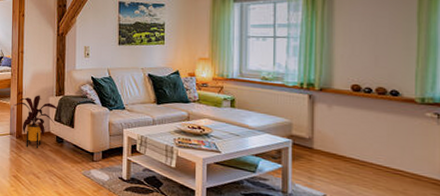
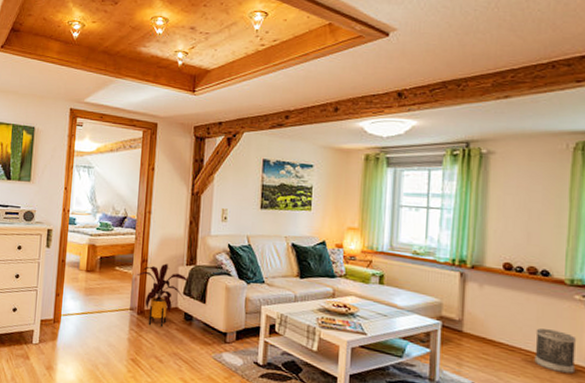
wastebasket: none [386,144,430,187] -> present [534,328,577,375]

